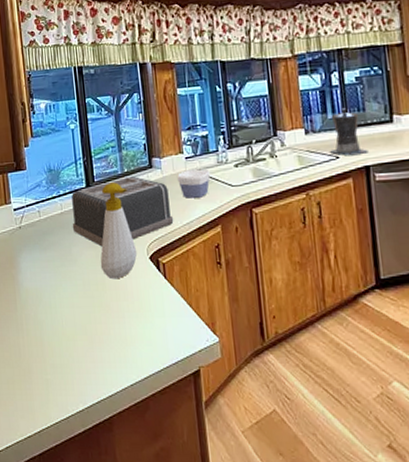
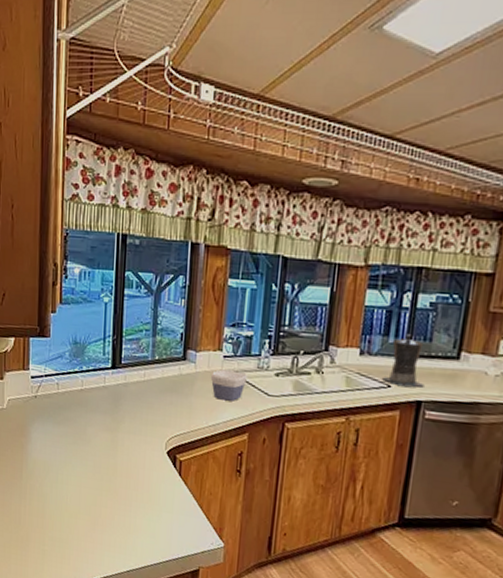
toaster: present [71,175,174,247] -> none [90,364,200,432]
soap bottle: present [100,182,137,280] -> none [114,367,155,468]

